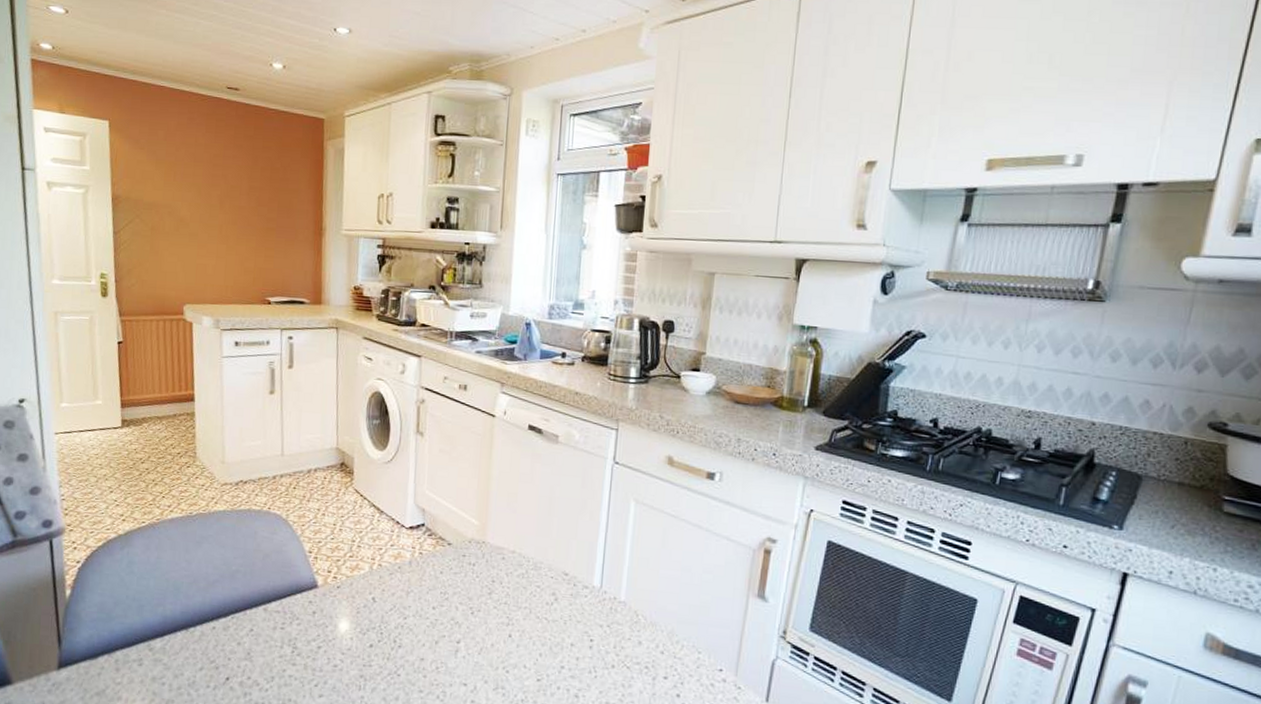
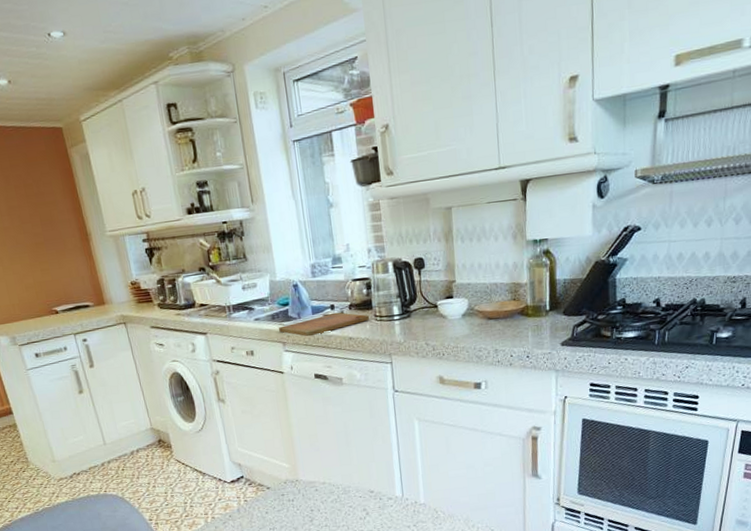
cutting board: none [500,361,603,383] -> present [279,312,370,337]

